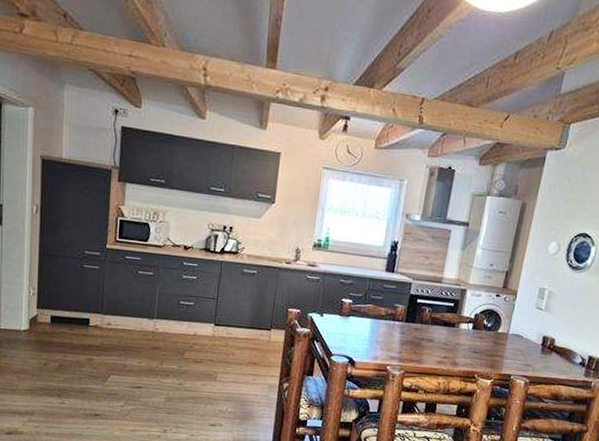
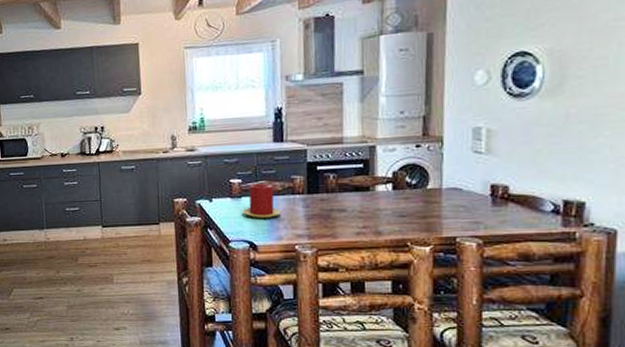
candle: none [347,305,381,339] -> present [242,183,282,218]

